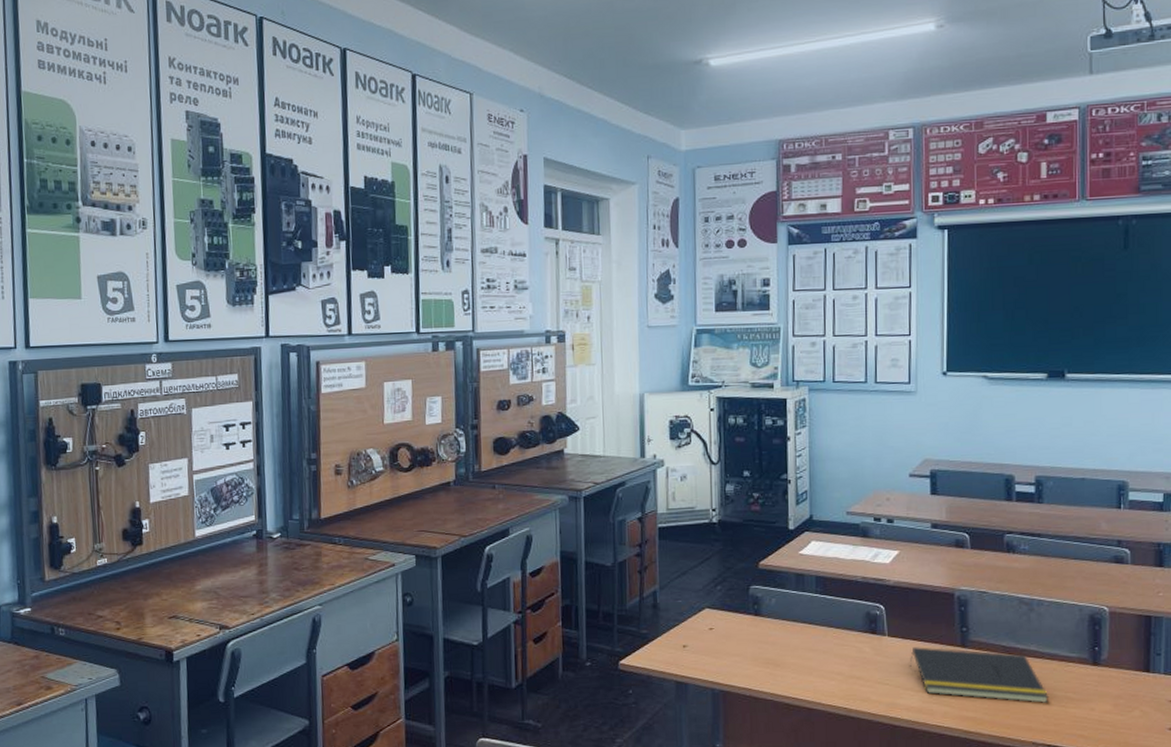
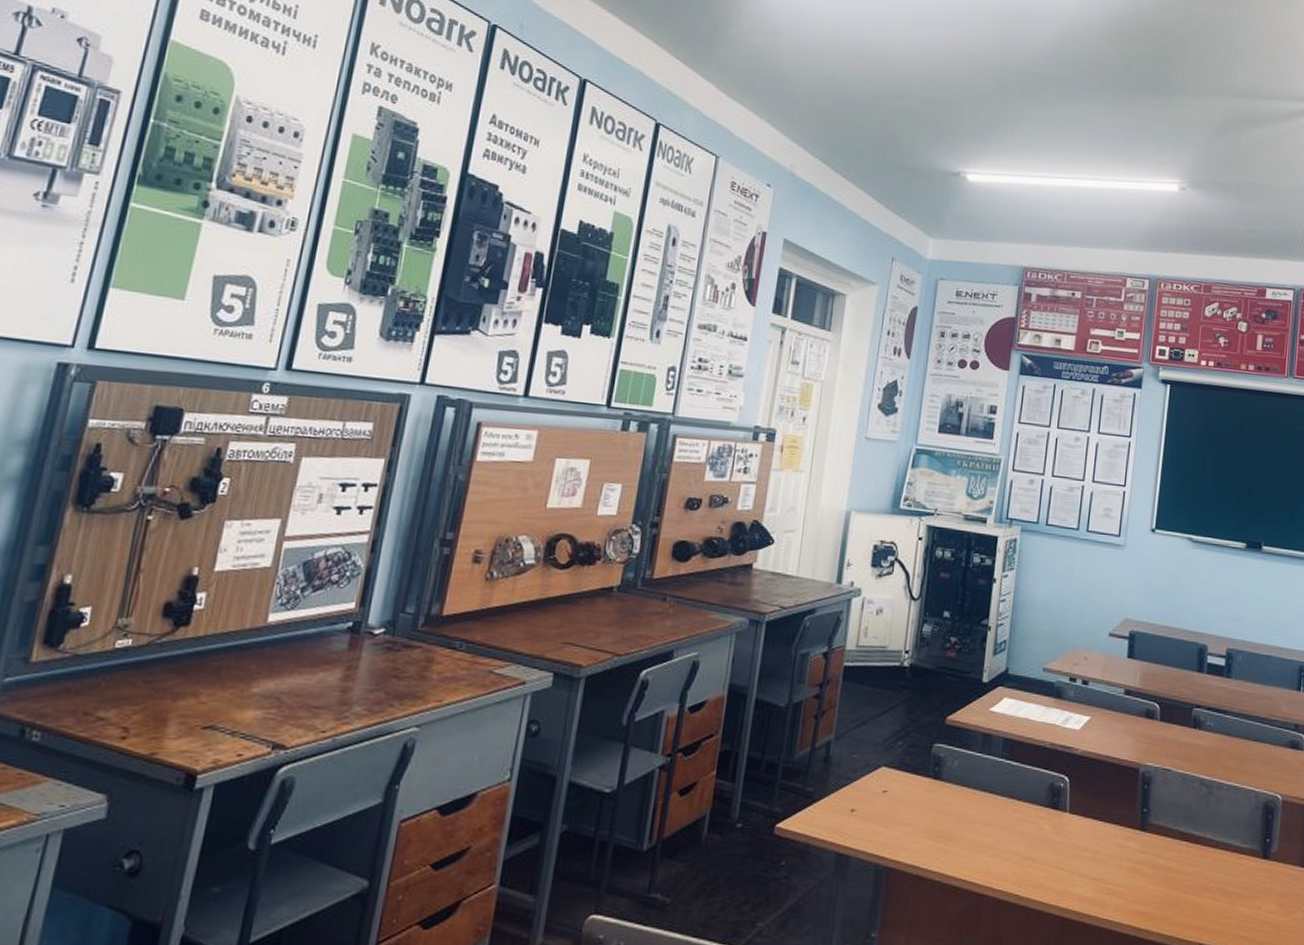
notepad: present [909,647,1050,703] -> none [1086,827,1220,899]

